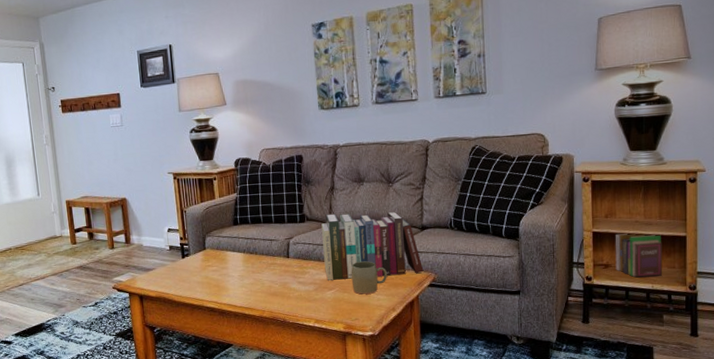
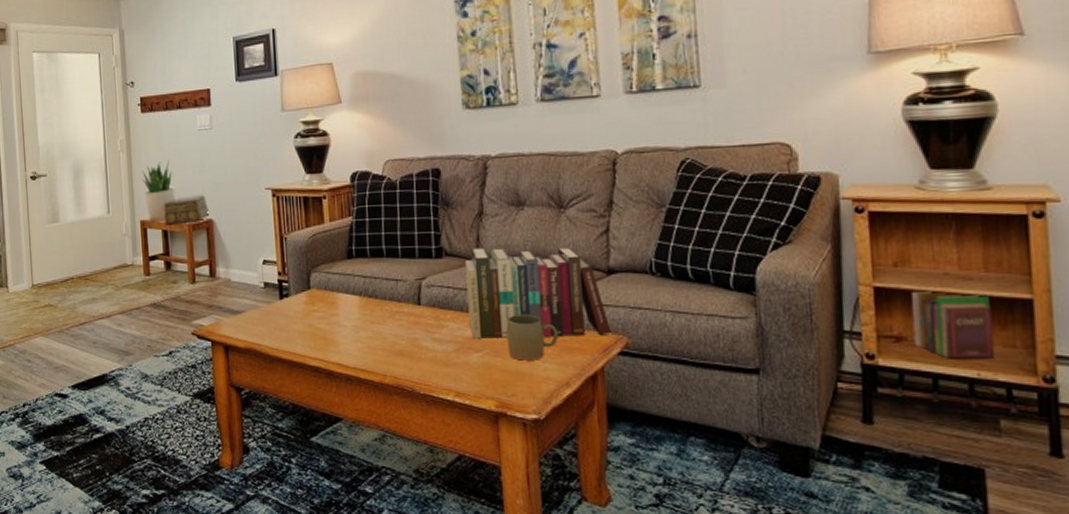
planter: none [65,152,95,202] -> present [142,161,176,222]
decorative box: none [84,179,123,204] -> present [163,195,209,225]

